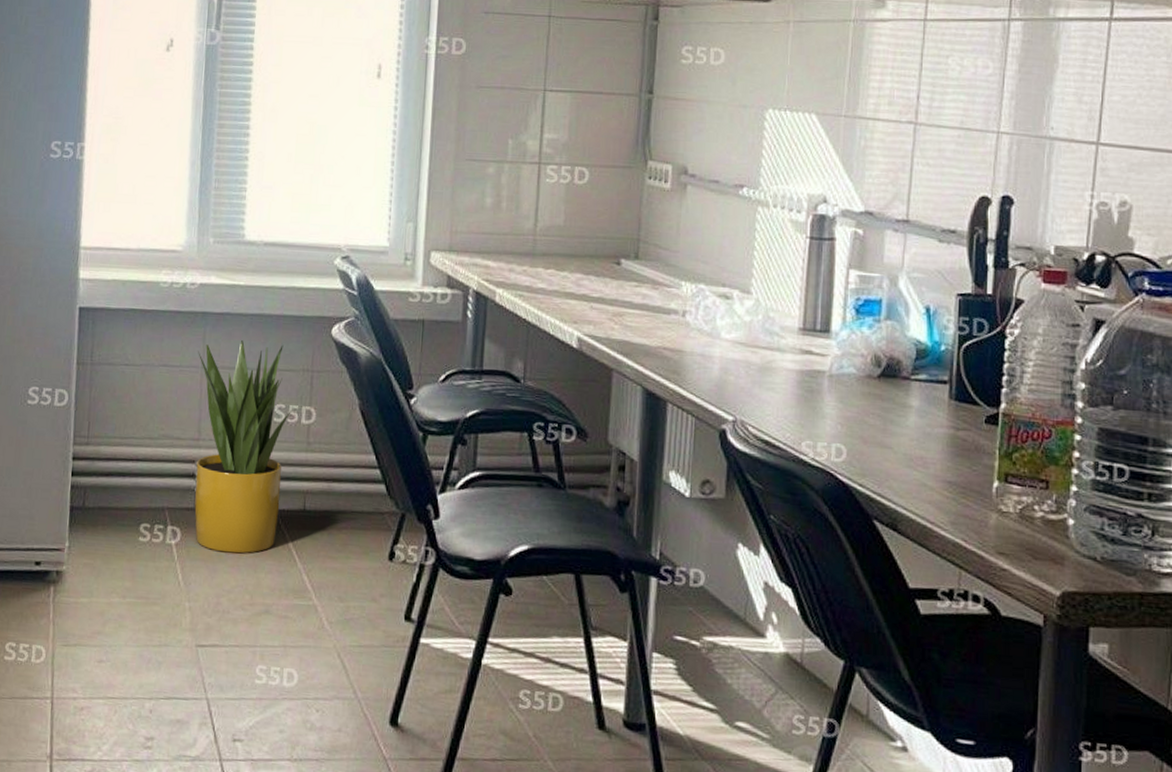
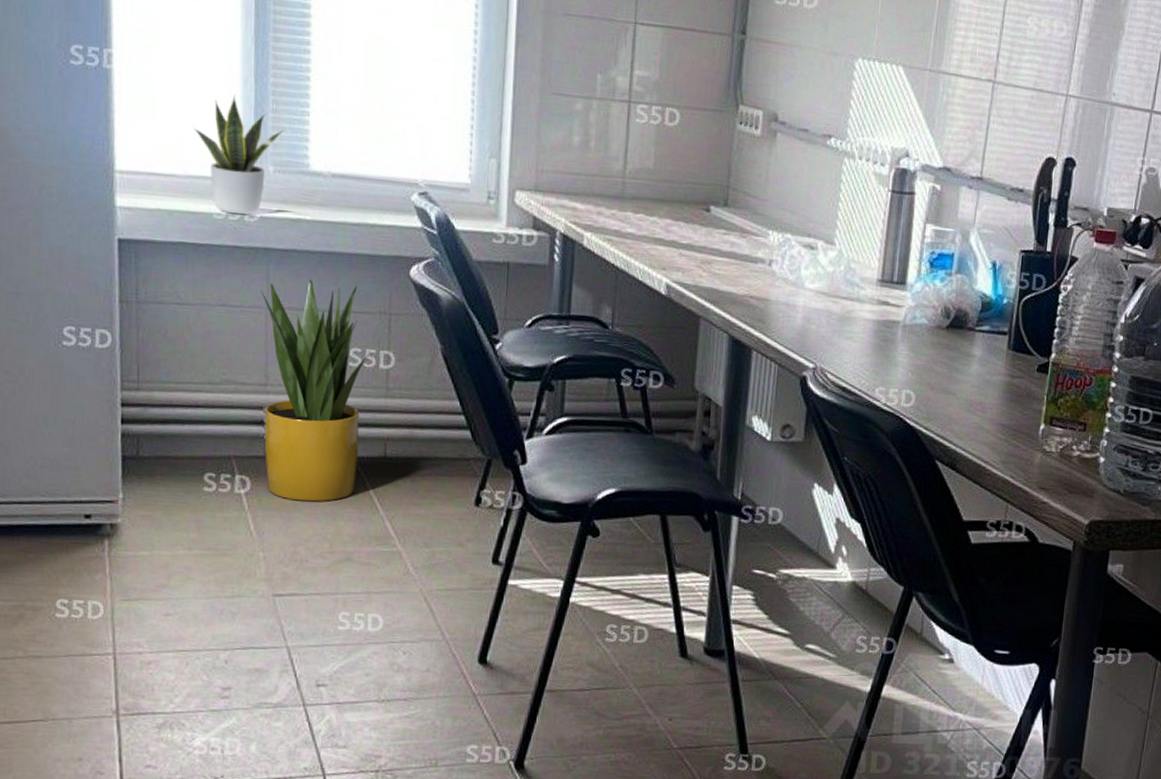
potted plant: none [147,176,226,283] -> present [193,94,286,215]

